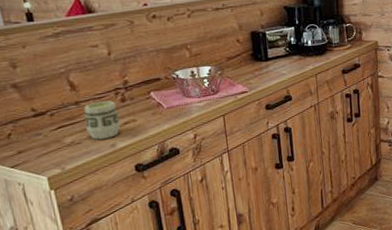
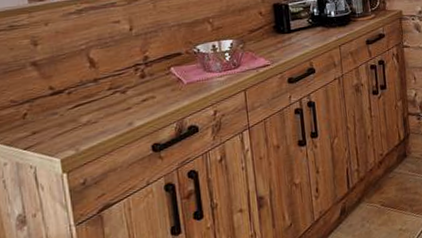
cup: present [84,100,121,140] -> none [102,77,139,118]

